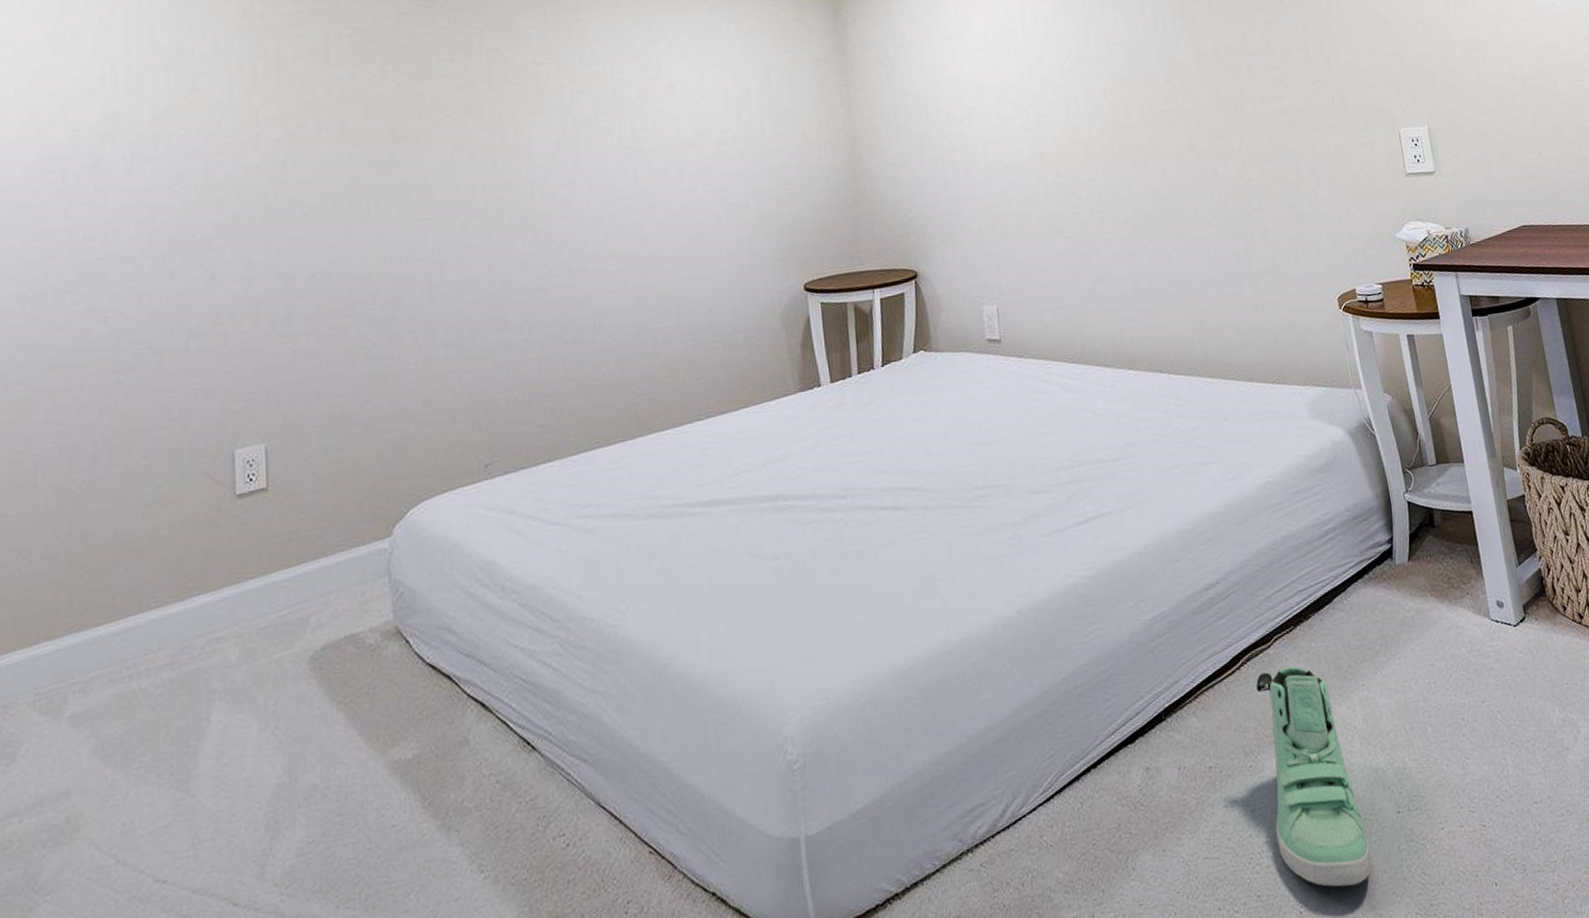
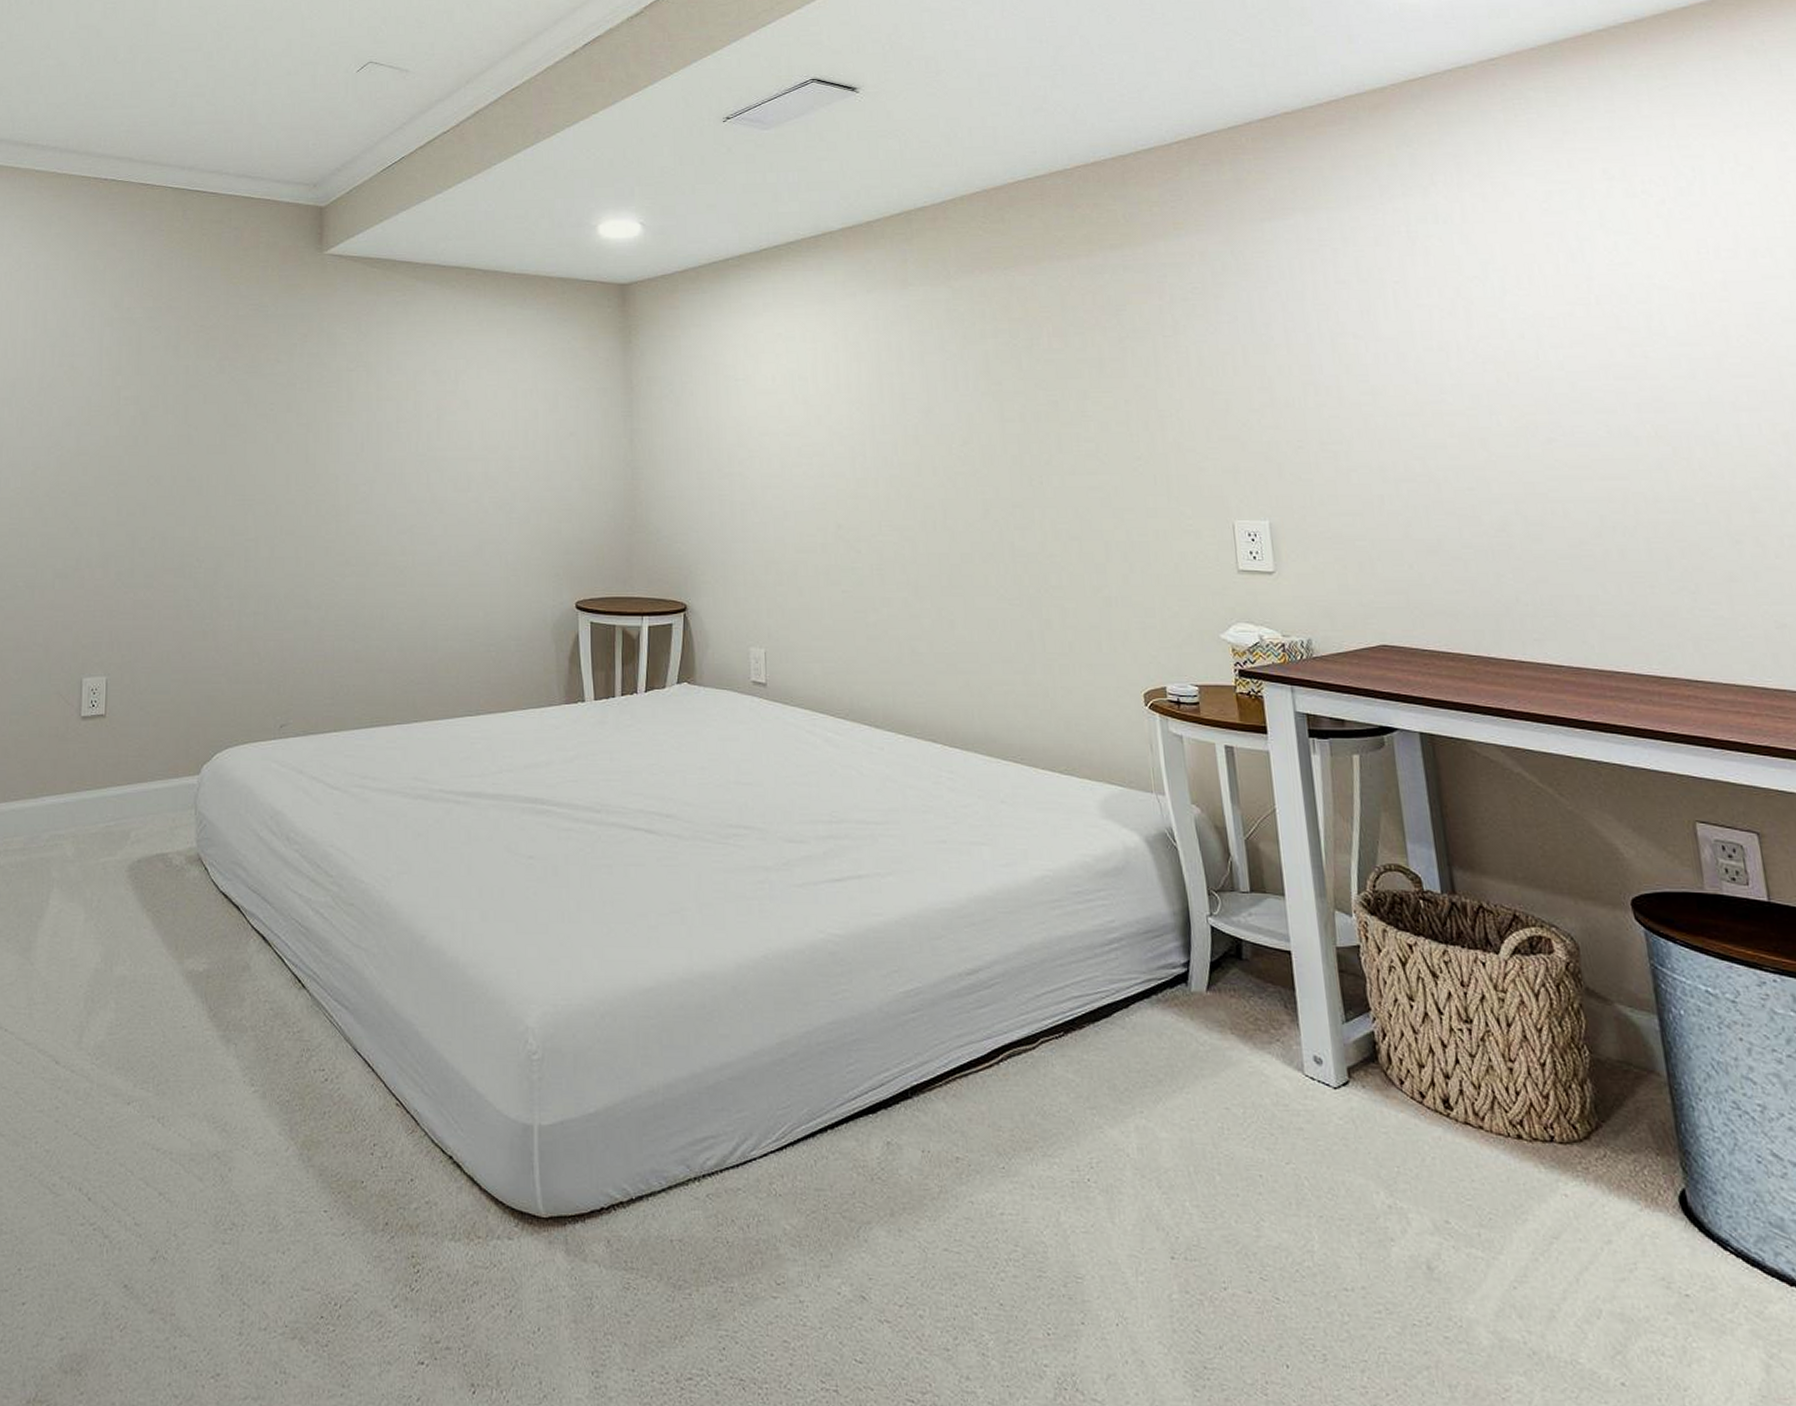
sneaker: present [1256,666,1371,887] -> none [1015,1073,1135,1323]

